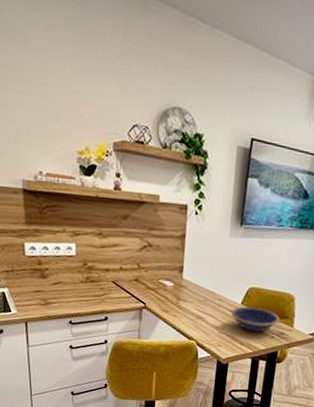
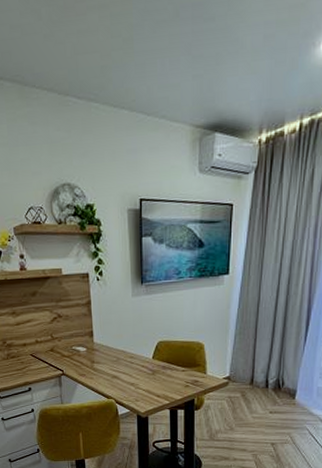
bowl: present [231,306,280,332] -> none [144,359,192,383]

